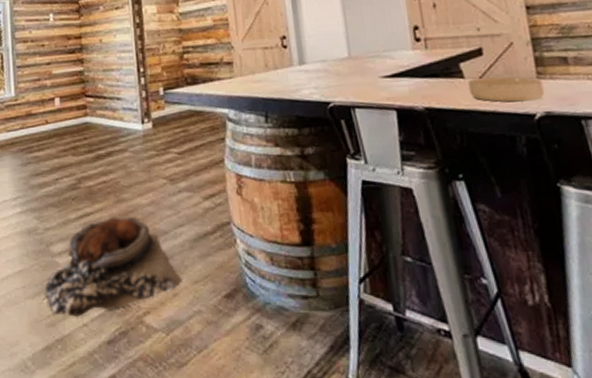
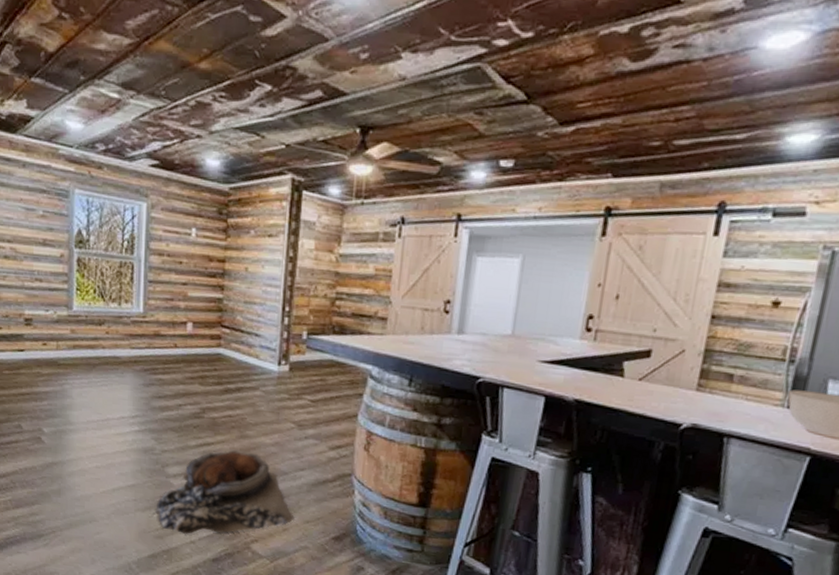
ashtray: present [467,76,545,102] -> none [624,379,700,411]

